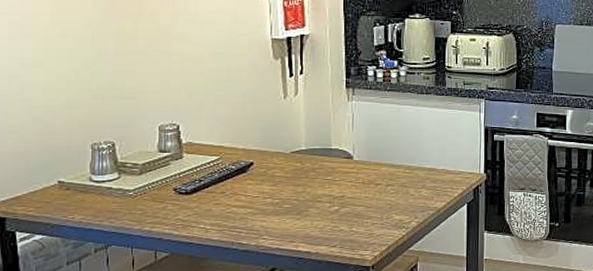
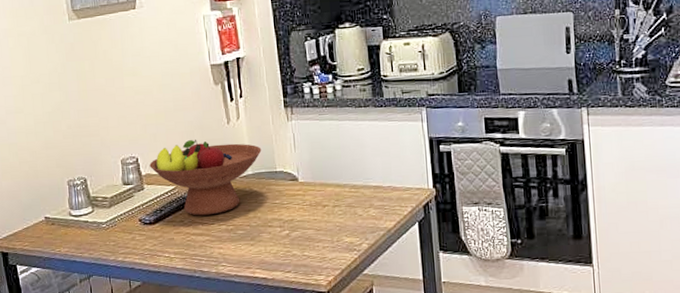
fruit bowl: none [192,112,318,188] -> present [149,140,262,216]

